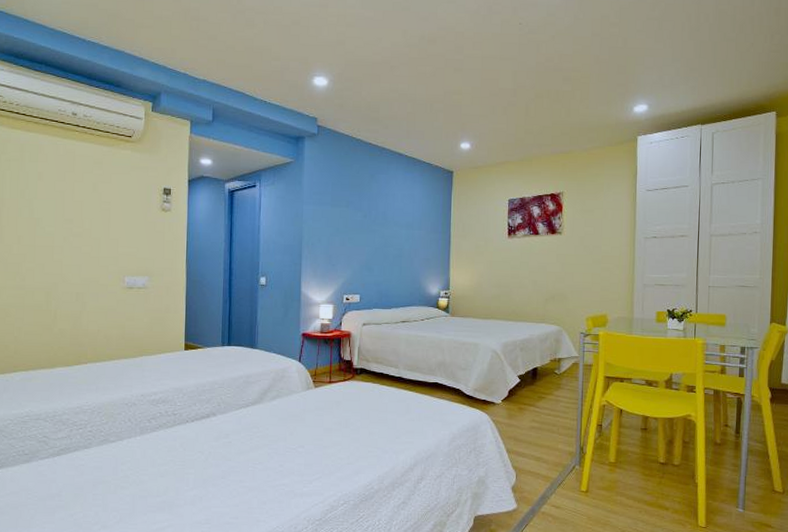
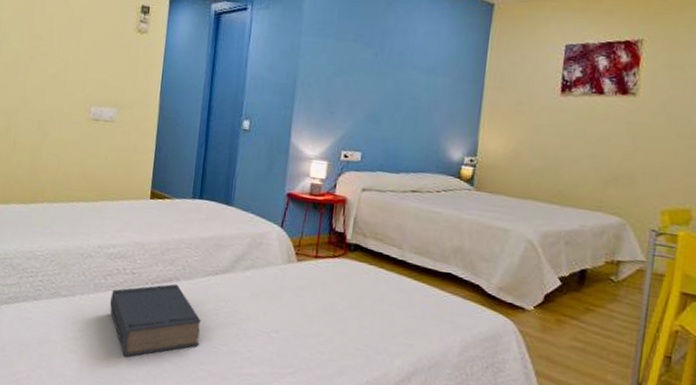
book: none [155,419,238,486] -> present [109,283,201,357]

